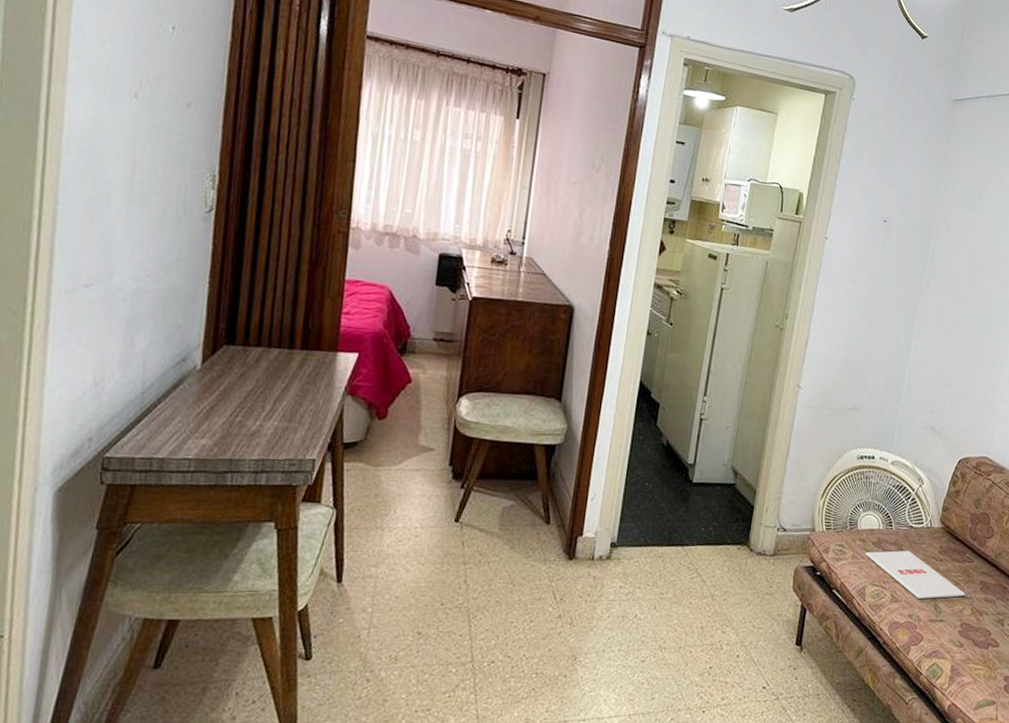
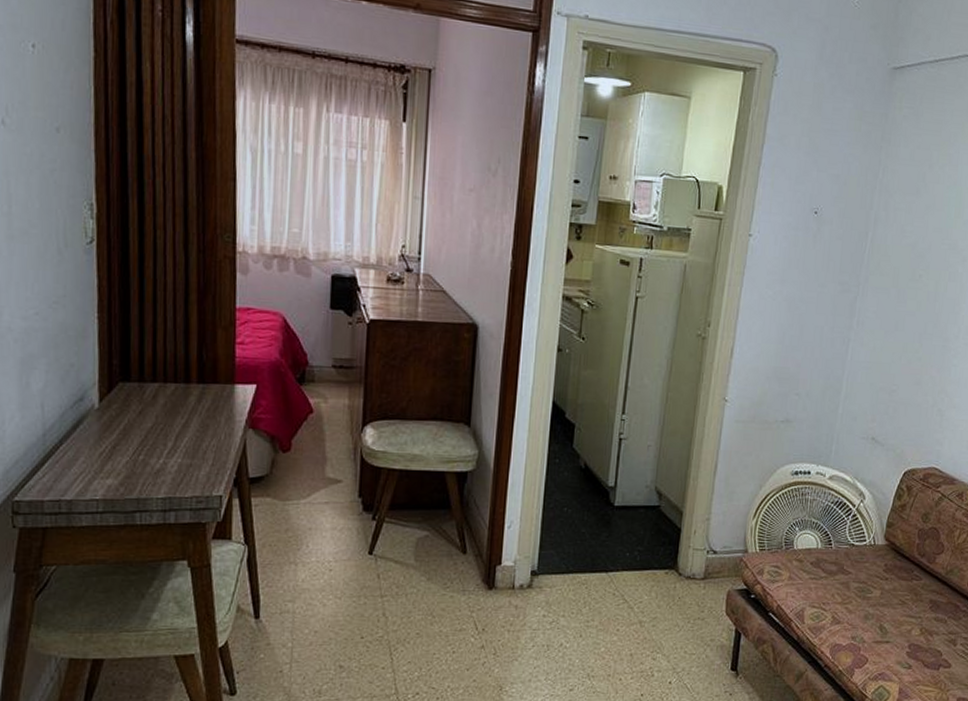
magazine: present [866,550,965,599] -> none [803,570,913,620]

